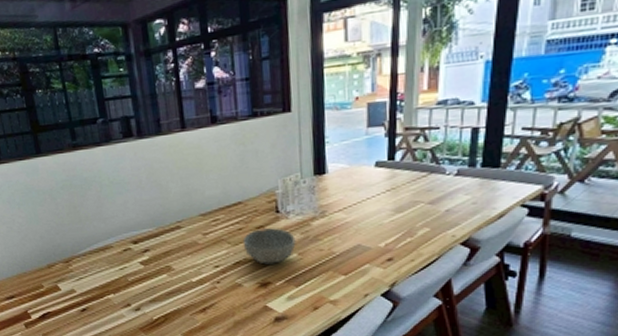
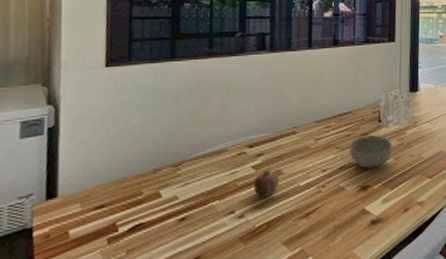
fruit: none [144,266,170,292] -> present [253,170,279,197]

